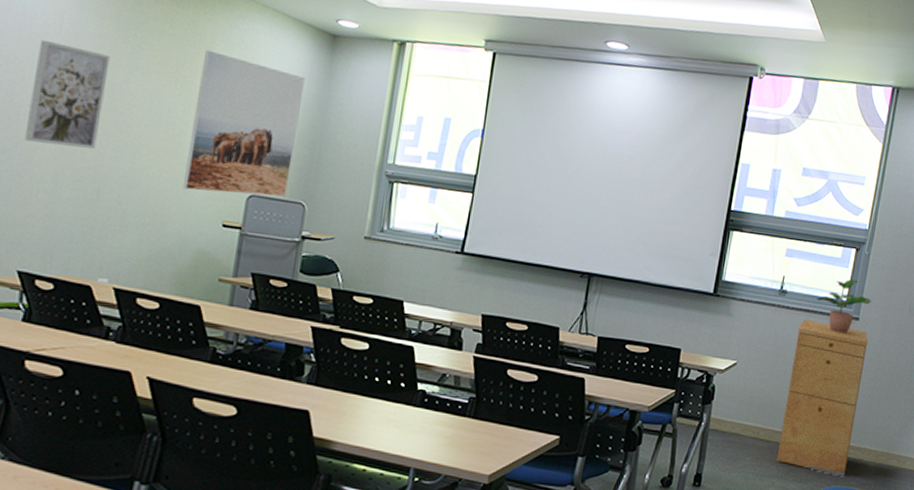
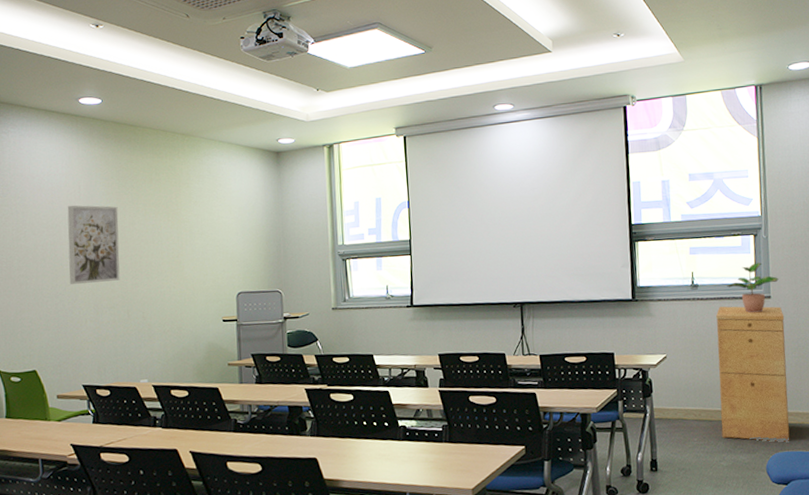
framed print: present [182,49,305,197] -> none [184,185,266,298]

